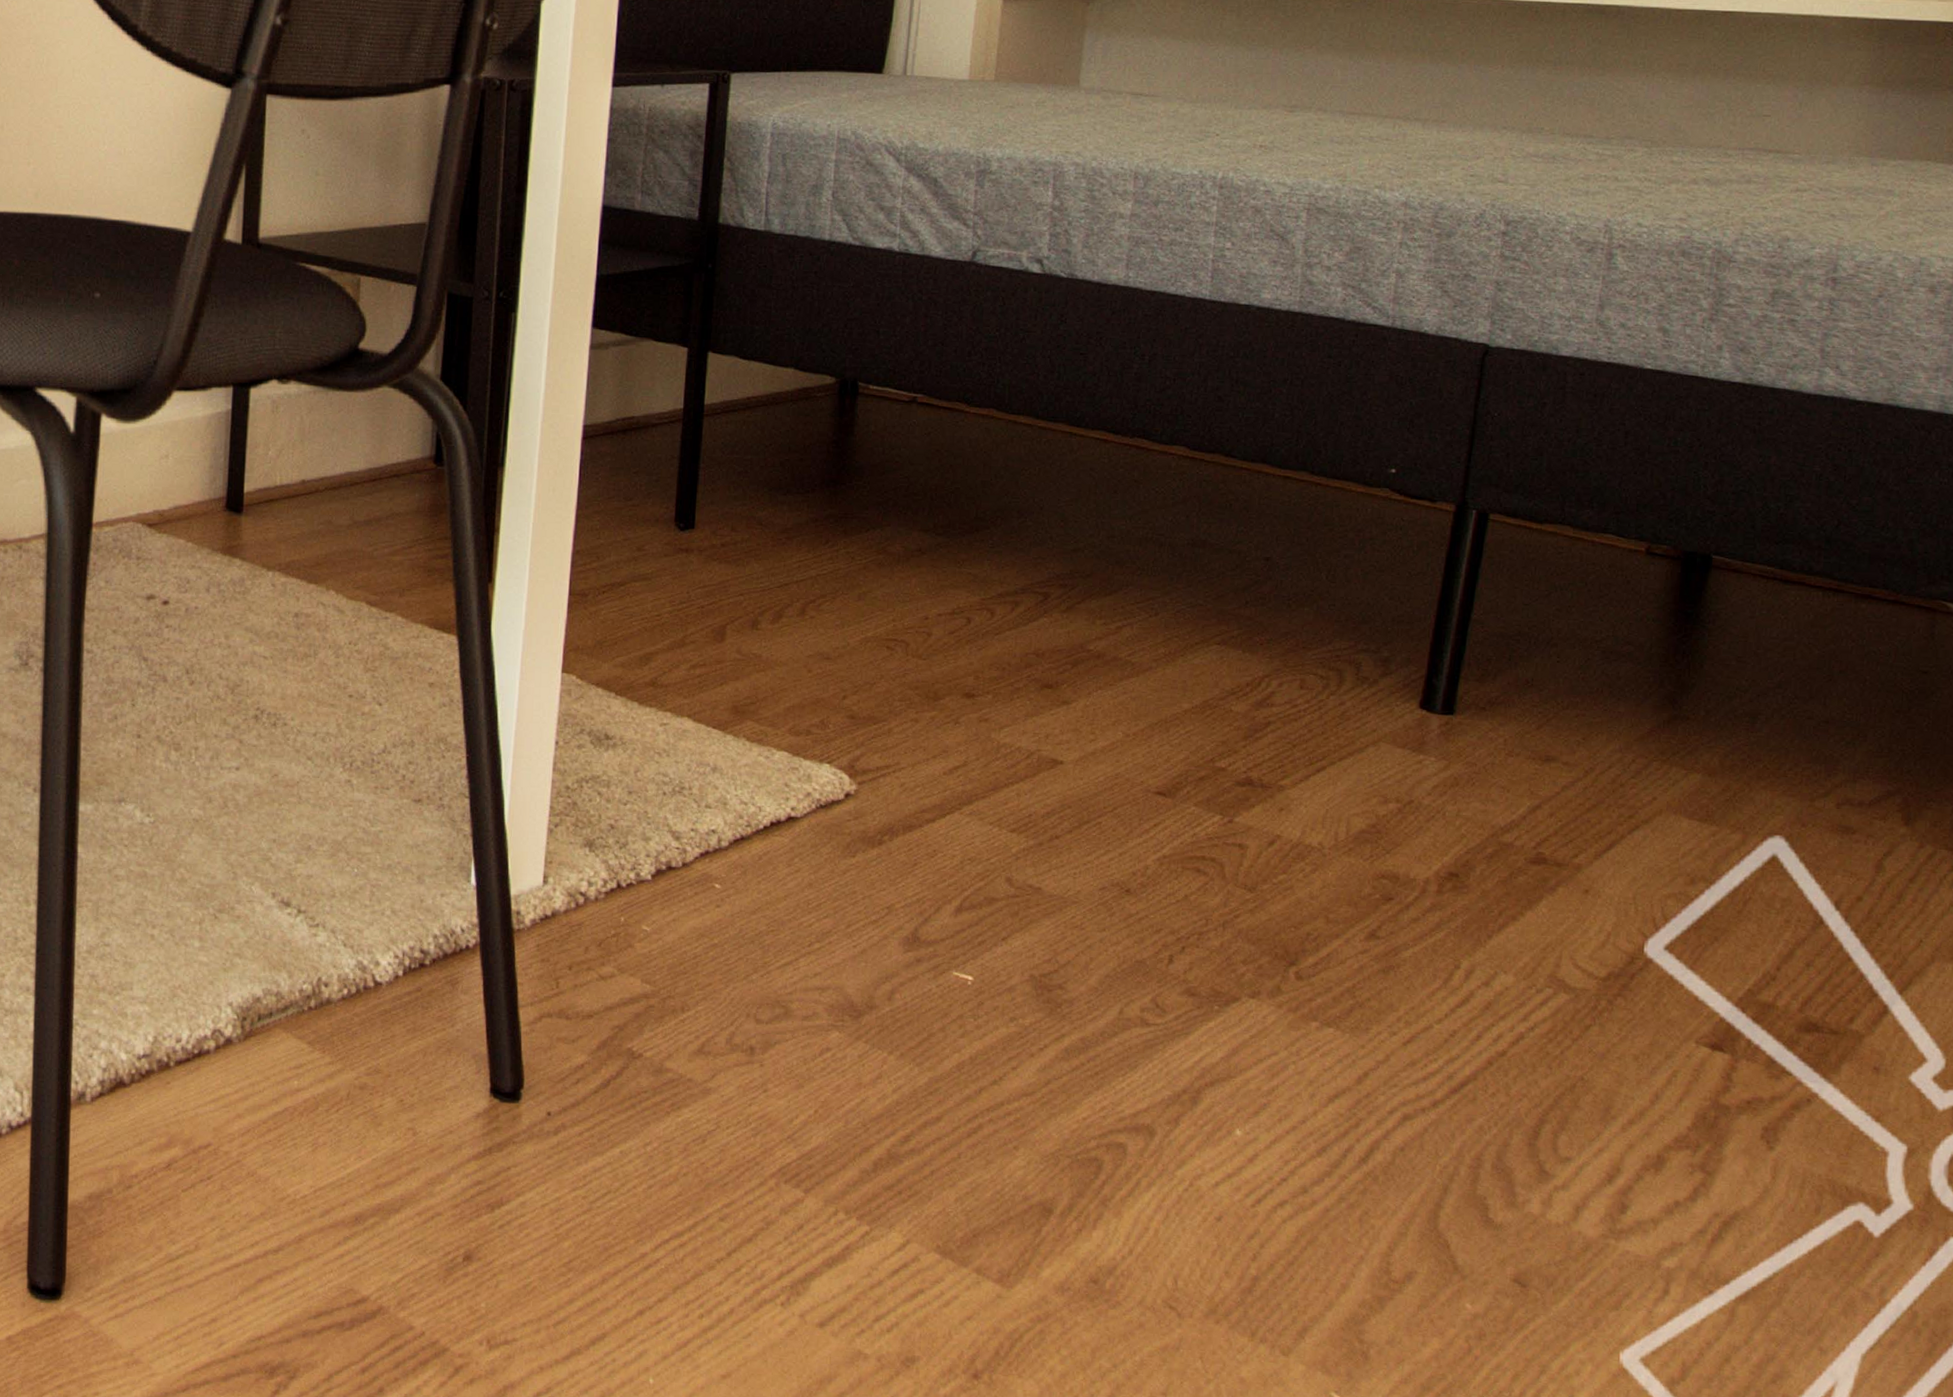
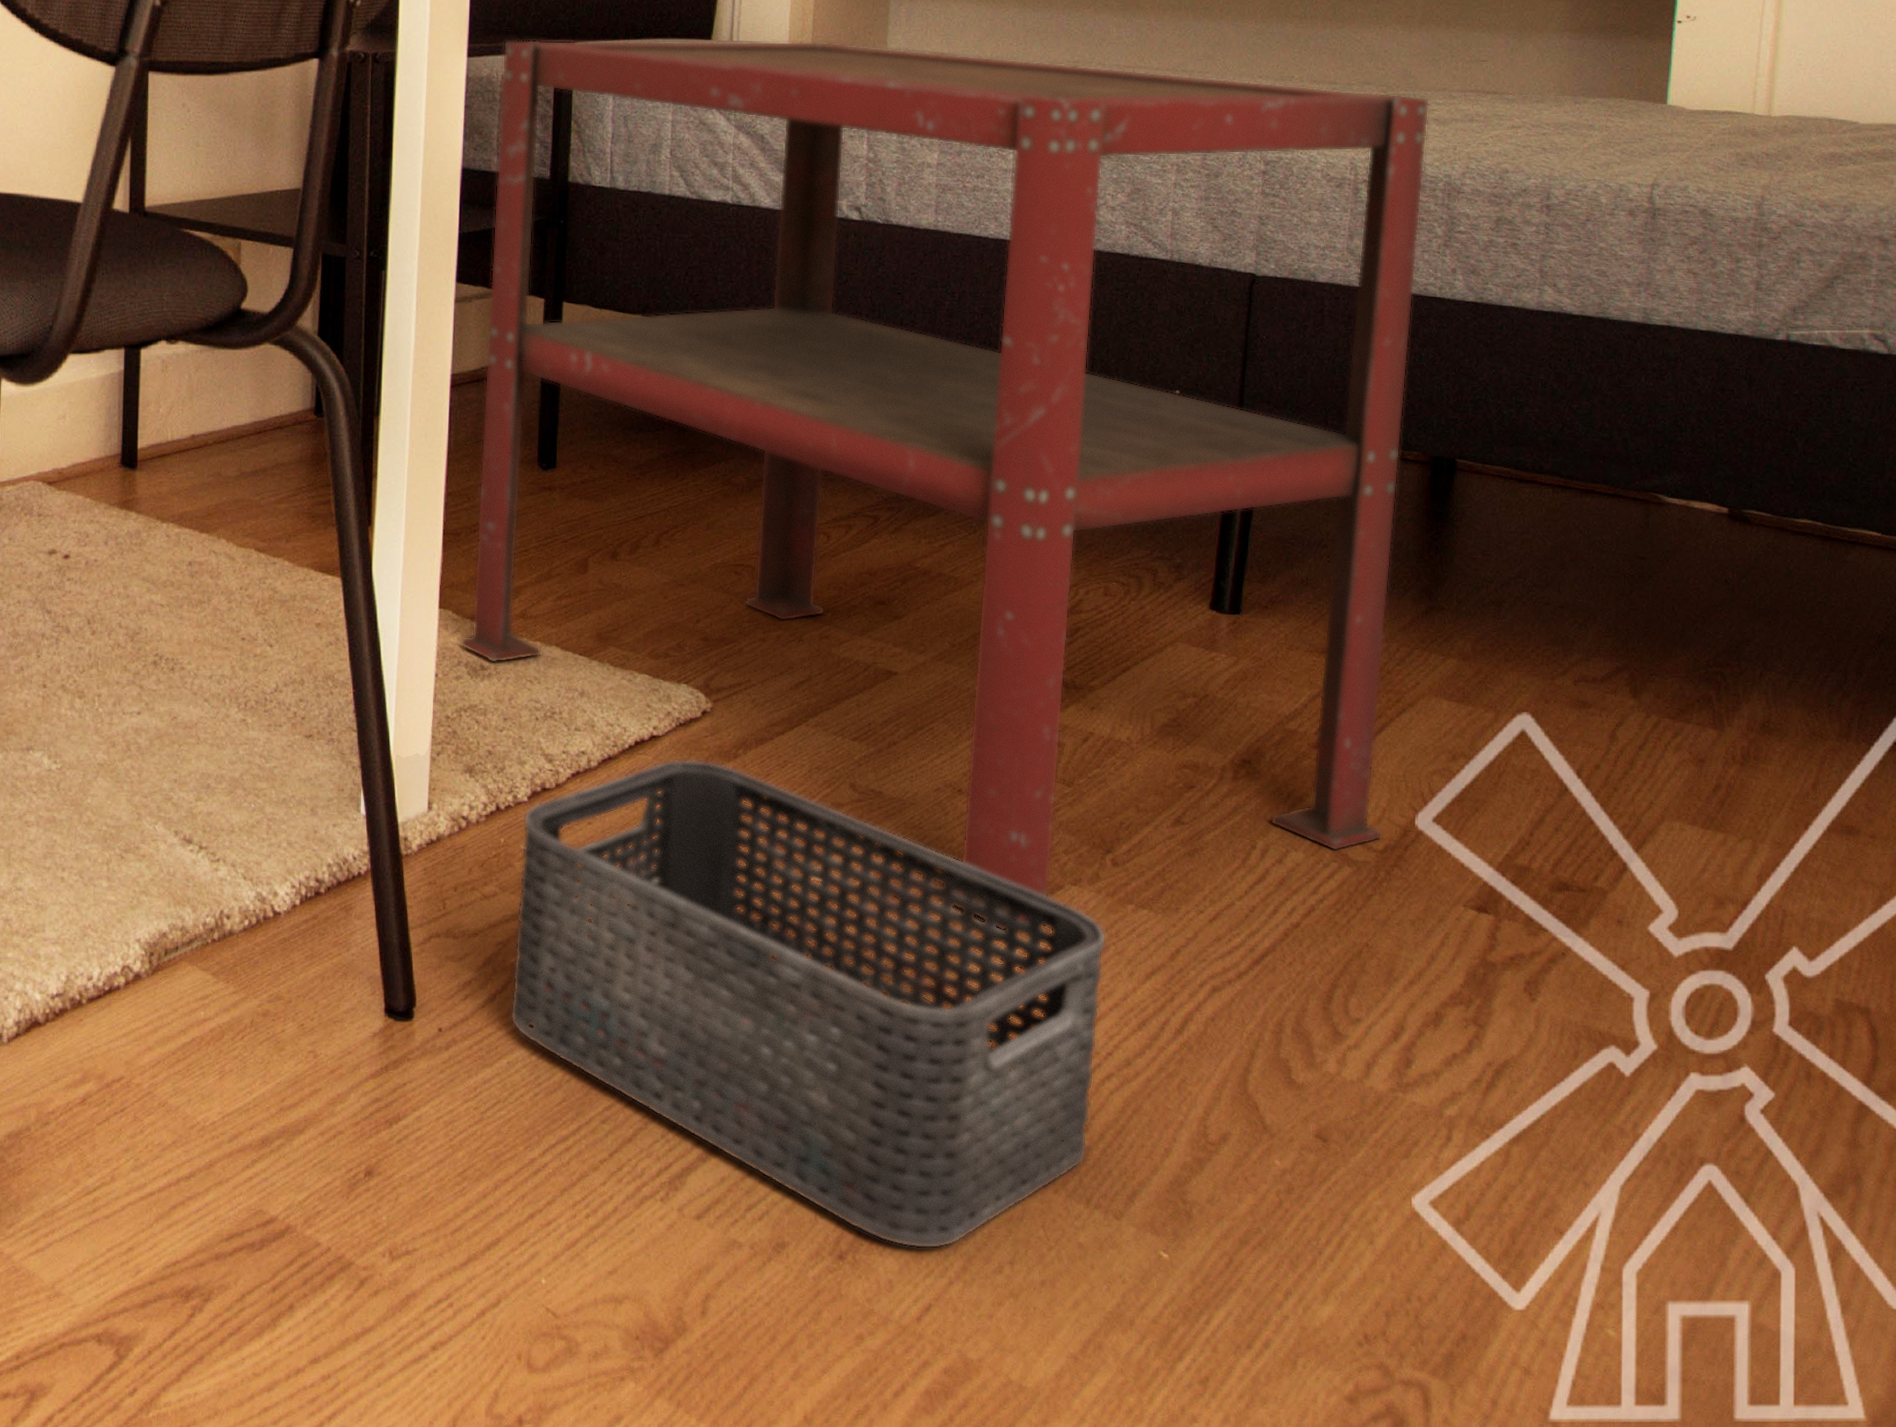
side table: none [582,69,1702,1042] -> present [458,39,1430,930]
storage bin: none [624,842,1286,1374] -> present [510,758,1106,1249]

